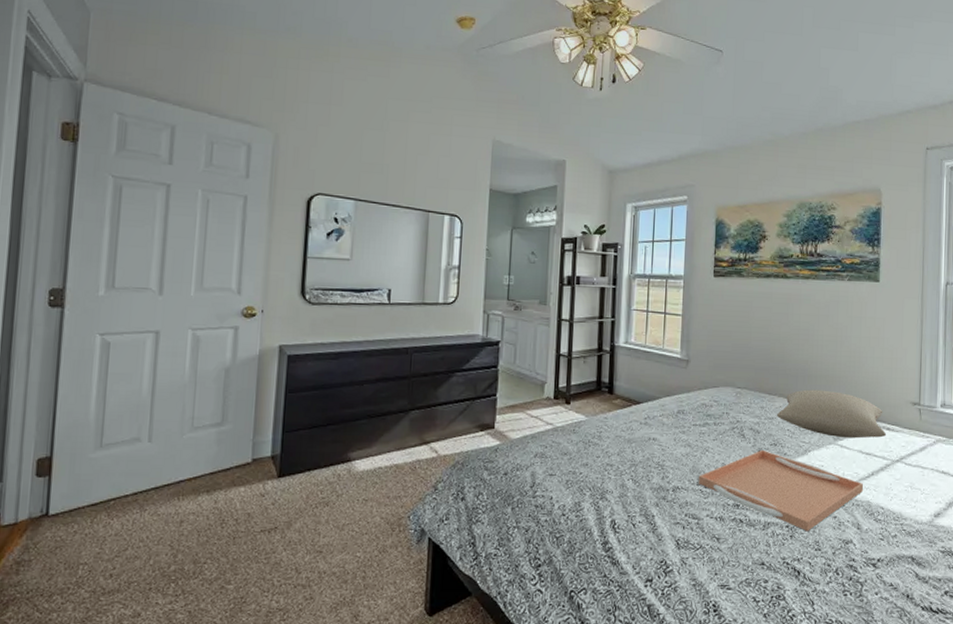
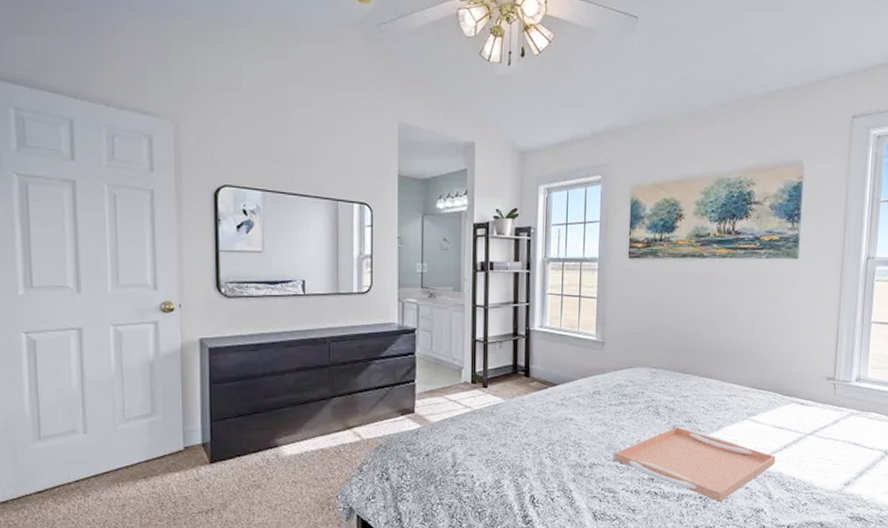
pillow: present [776,389,887,439] -> none [691,367,801,414]

